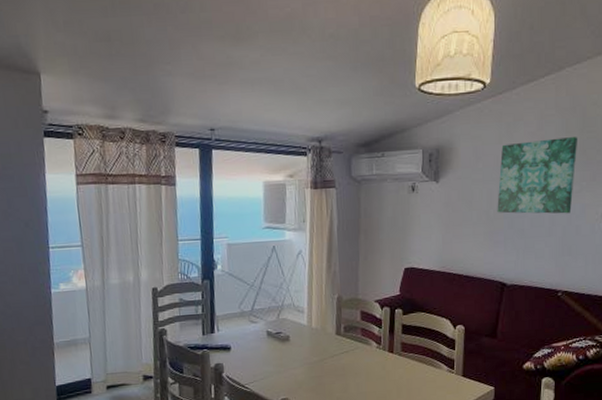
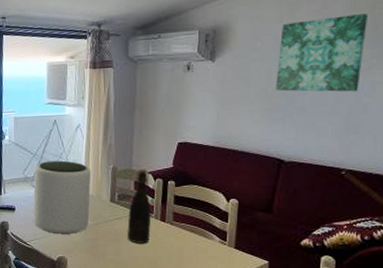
plant pot: none [251,291,315,374] -> present [33,160,92,234]
bottle: none [354,297,379,378] -> present [127,169,152,243]

